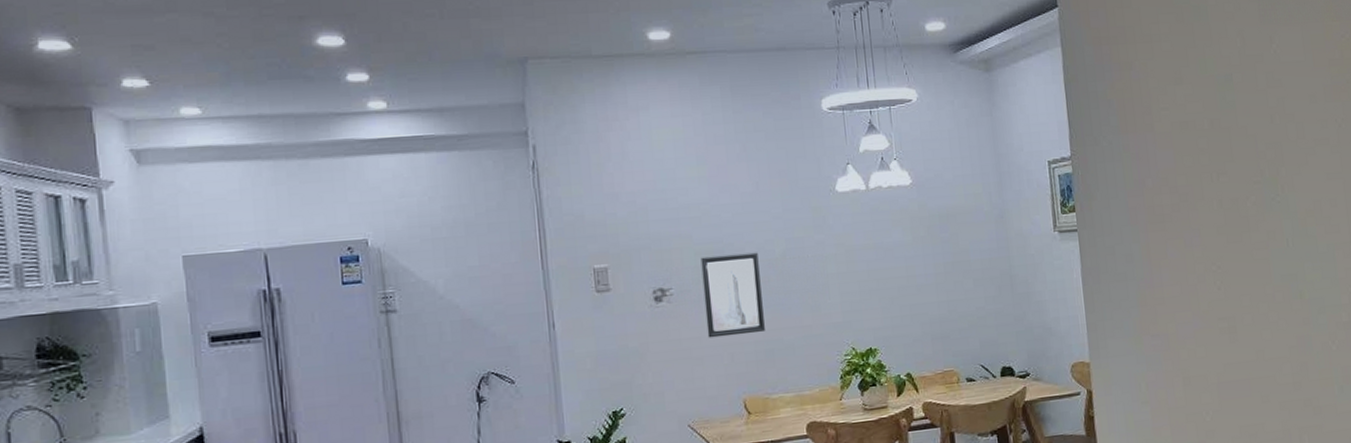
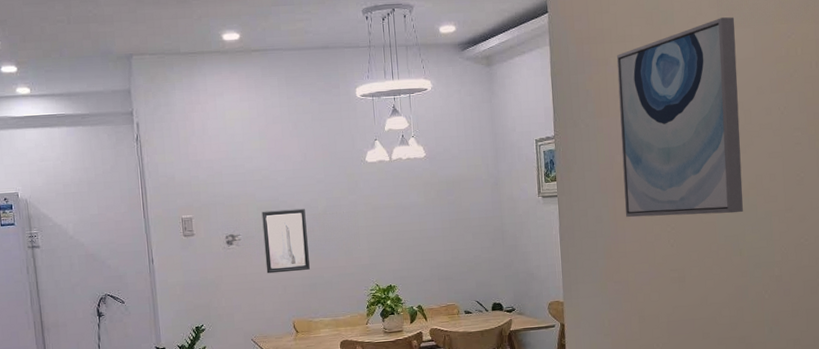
wall art: none [1142,13,1301,255] -> present [616,17,743,217]

